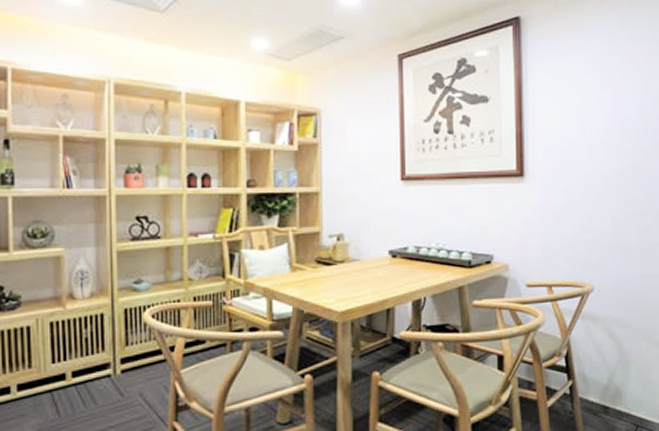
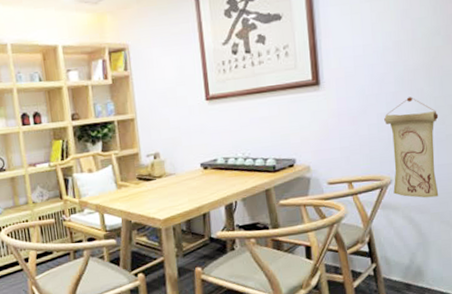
wall scroll: none [589,199,644,311] -> present [384,97,439,198]

